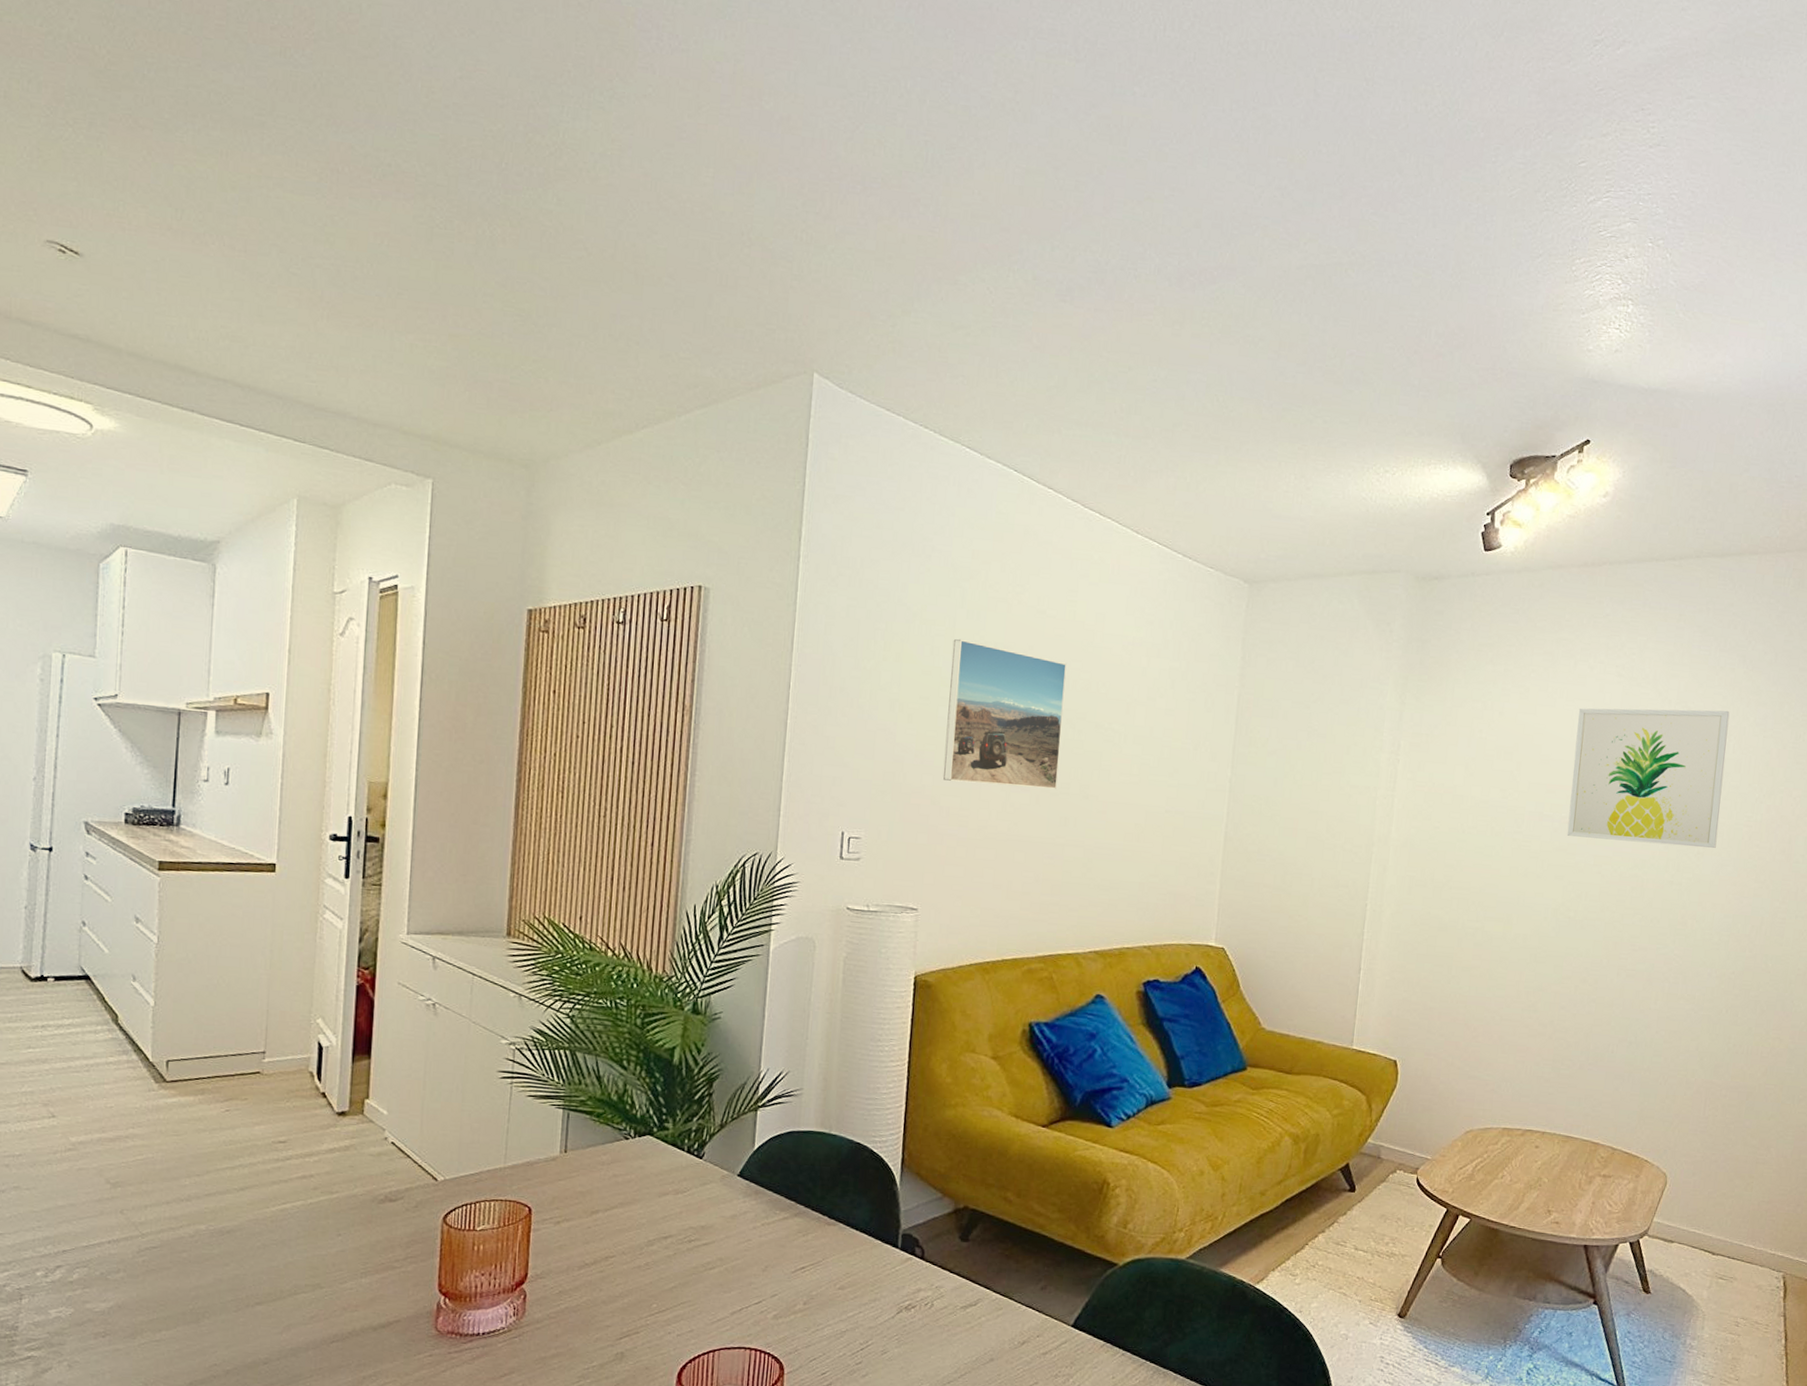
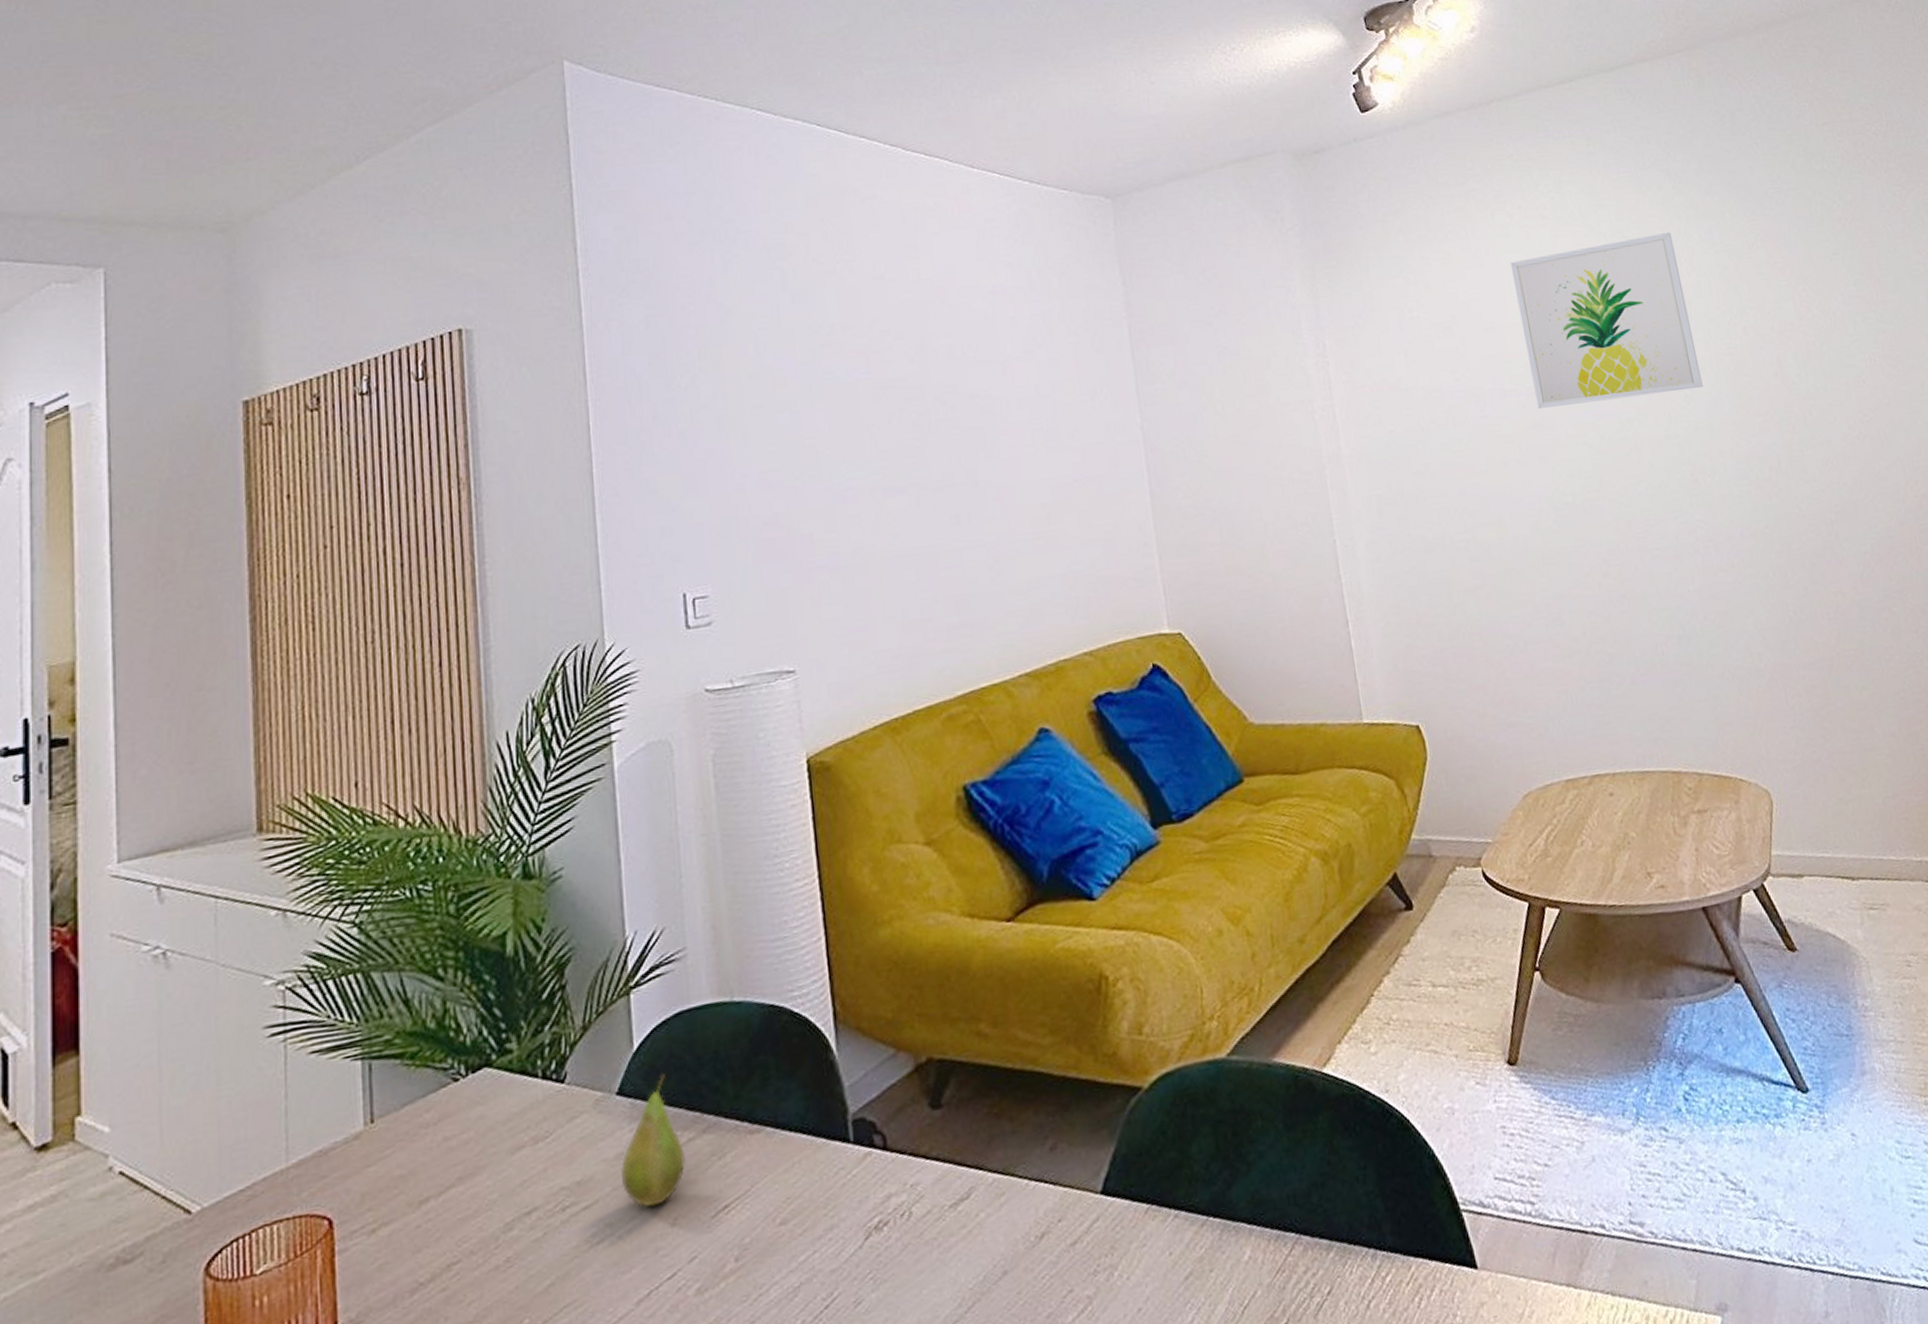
fruit: none [733,1169,780,1255] -> present [620,1072,686,1208]
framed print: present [942,638,1067,789] -> none [780,327,938,501]

